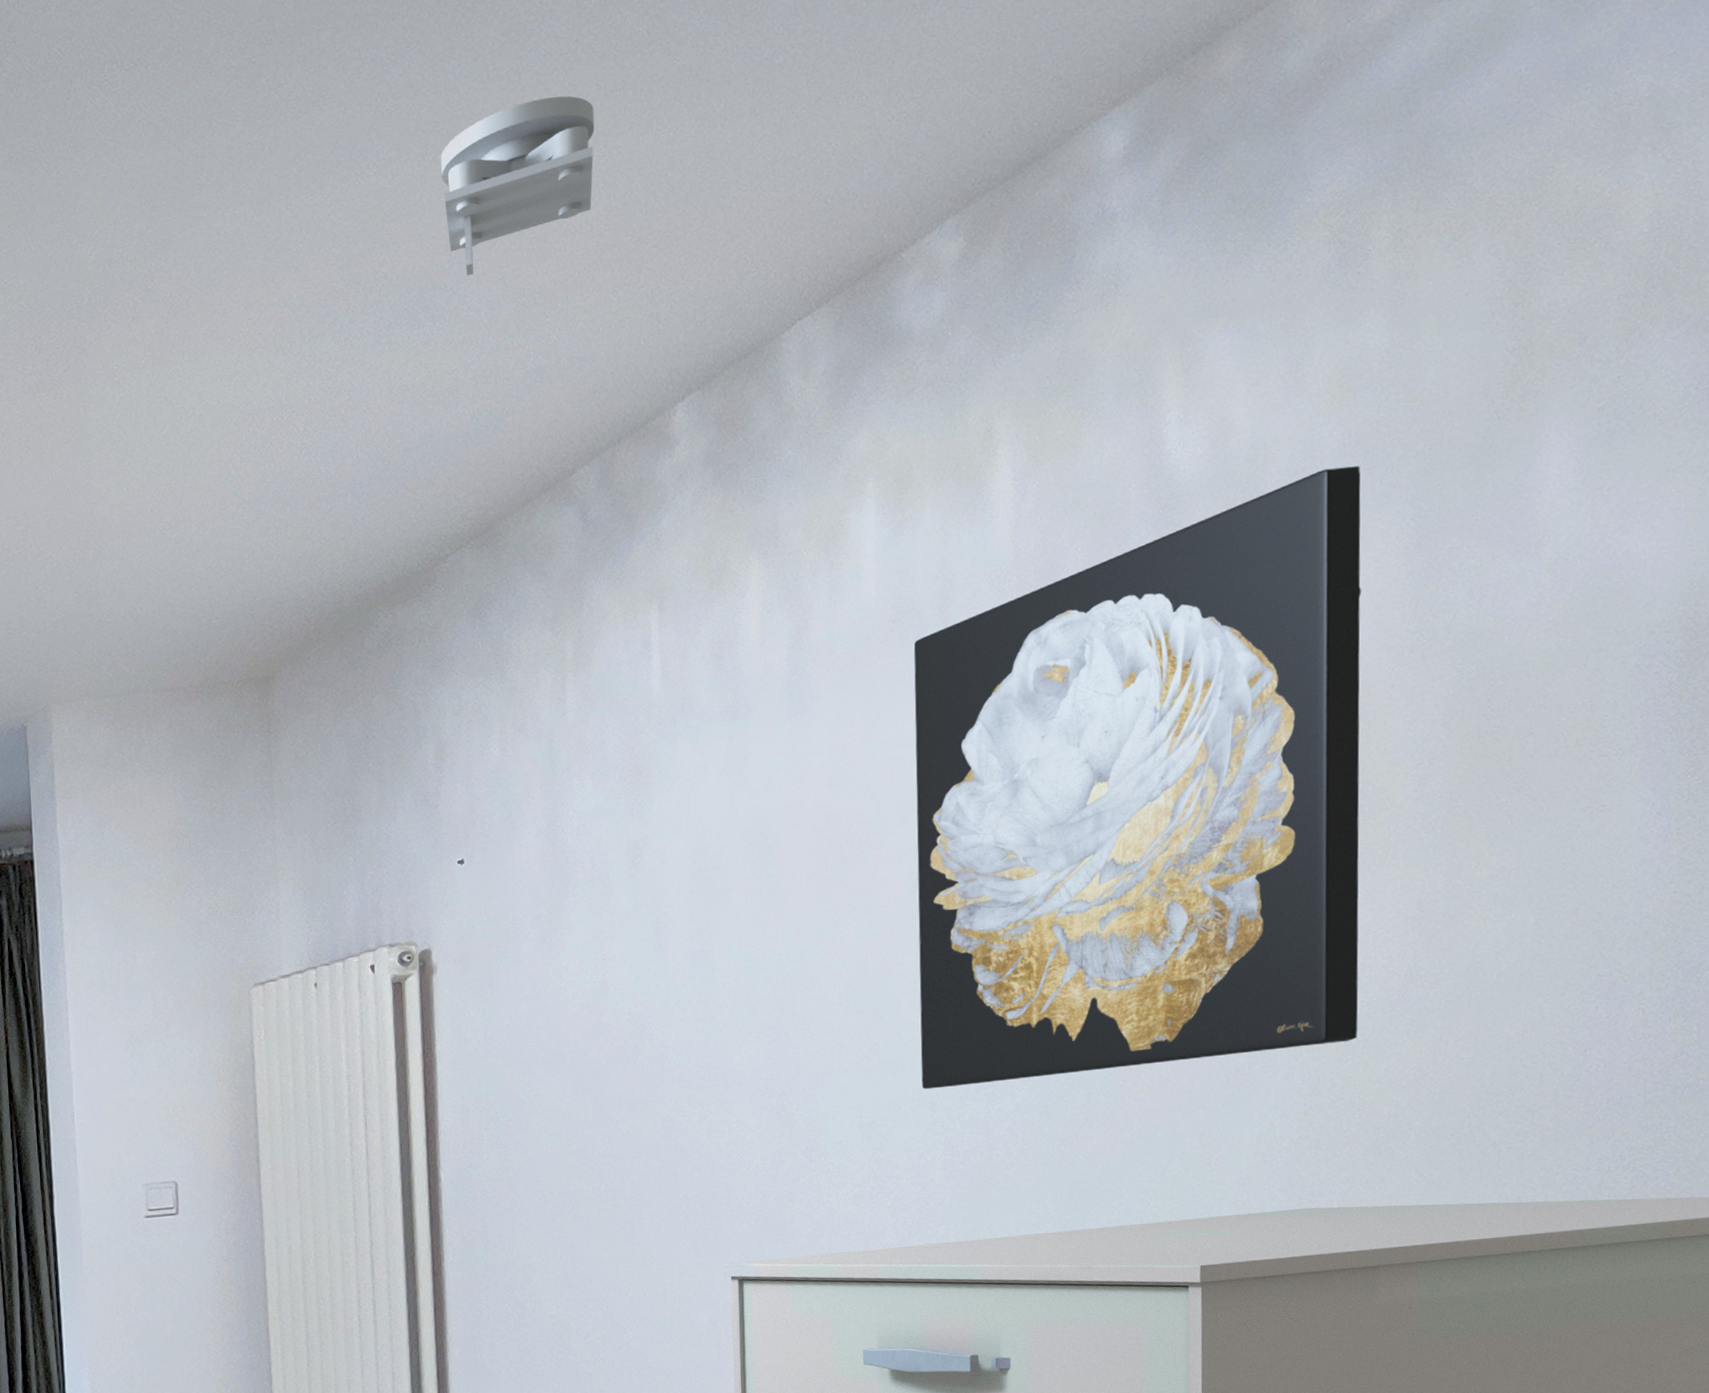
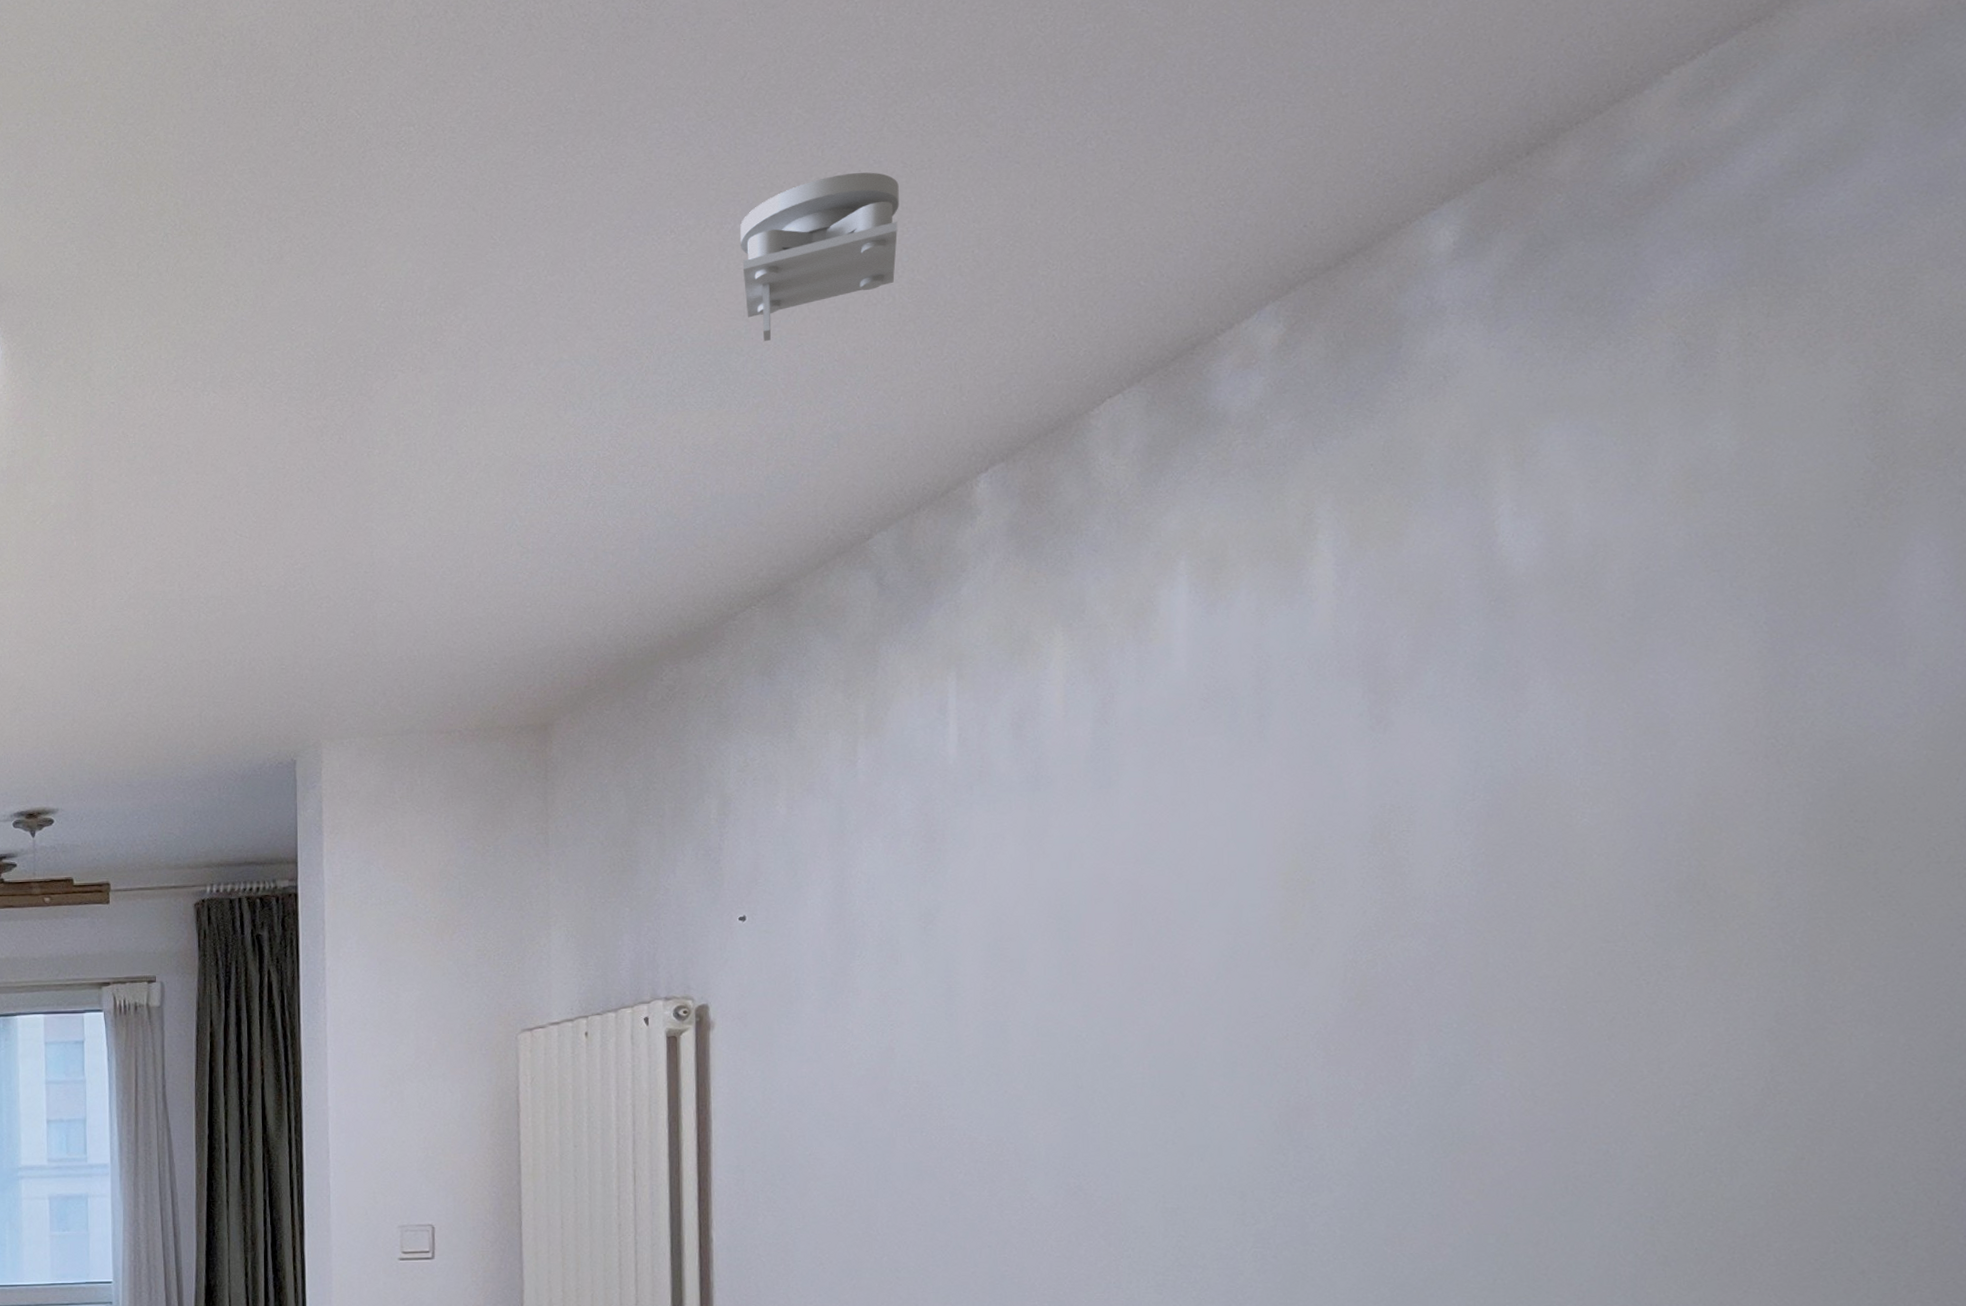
wall art: present [913,466,1362,1090] -> none [1226,567,1711,1178]

